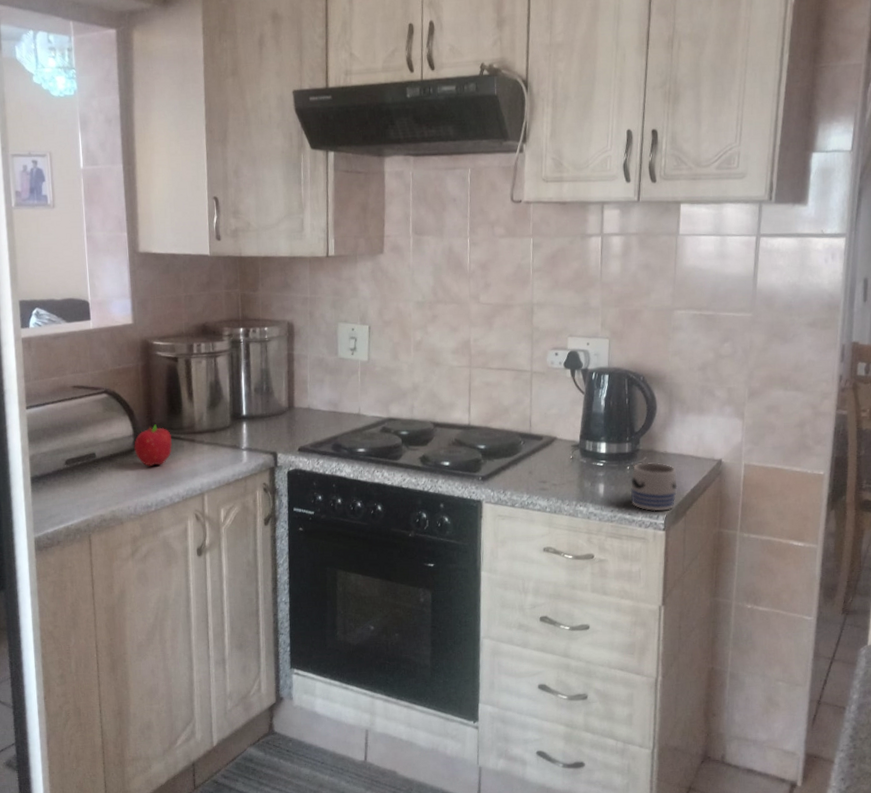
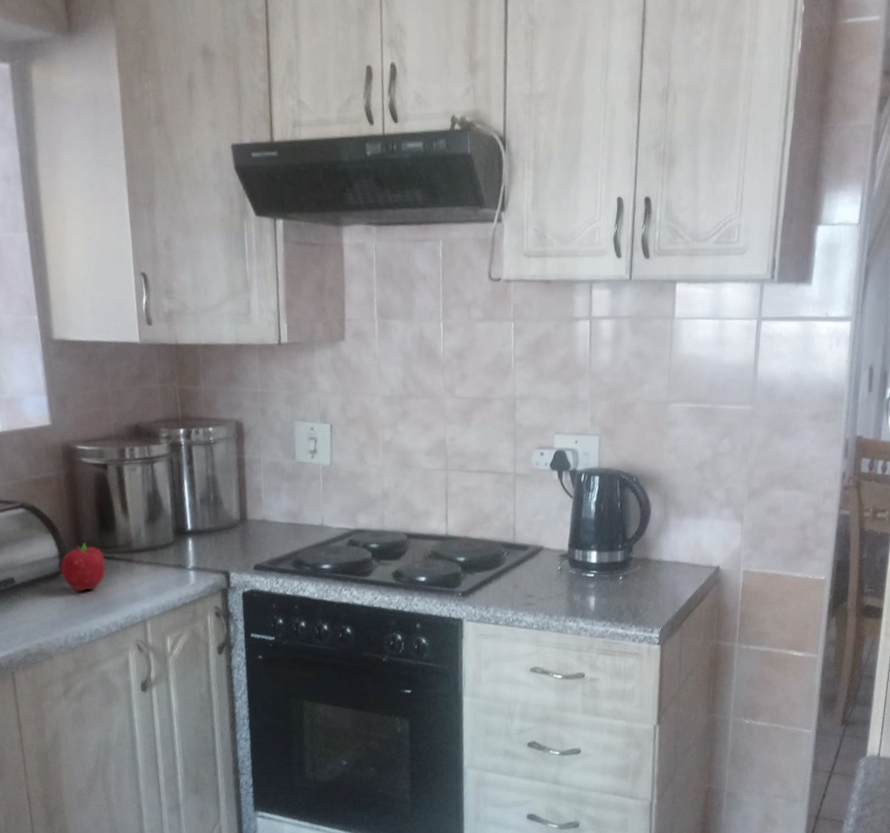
mug: present [630,462,678,512] -> none [623,571,673,625]

